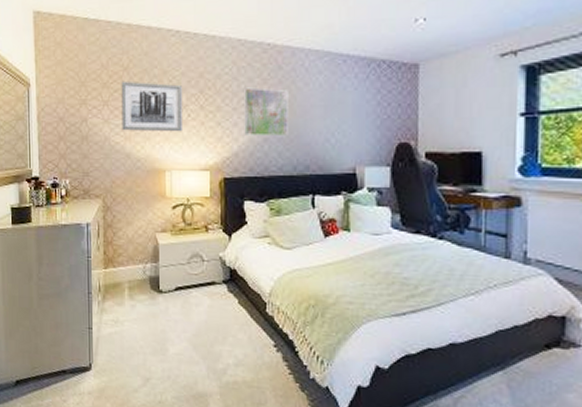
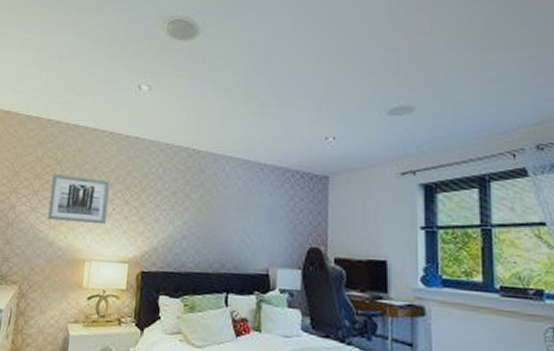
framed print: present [244,87,288,137] -> none [165,187,209,235]

